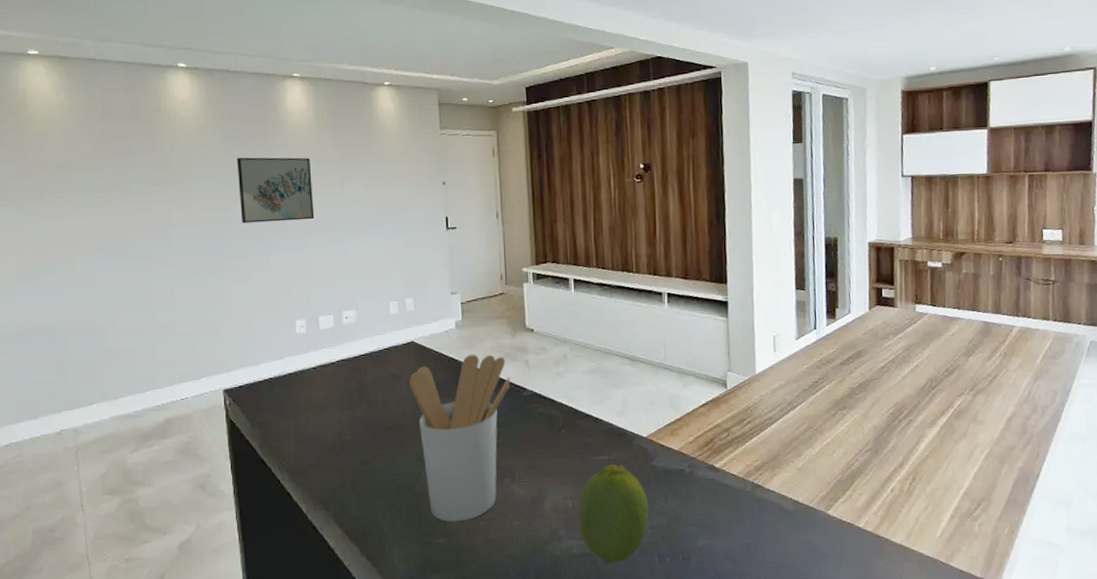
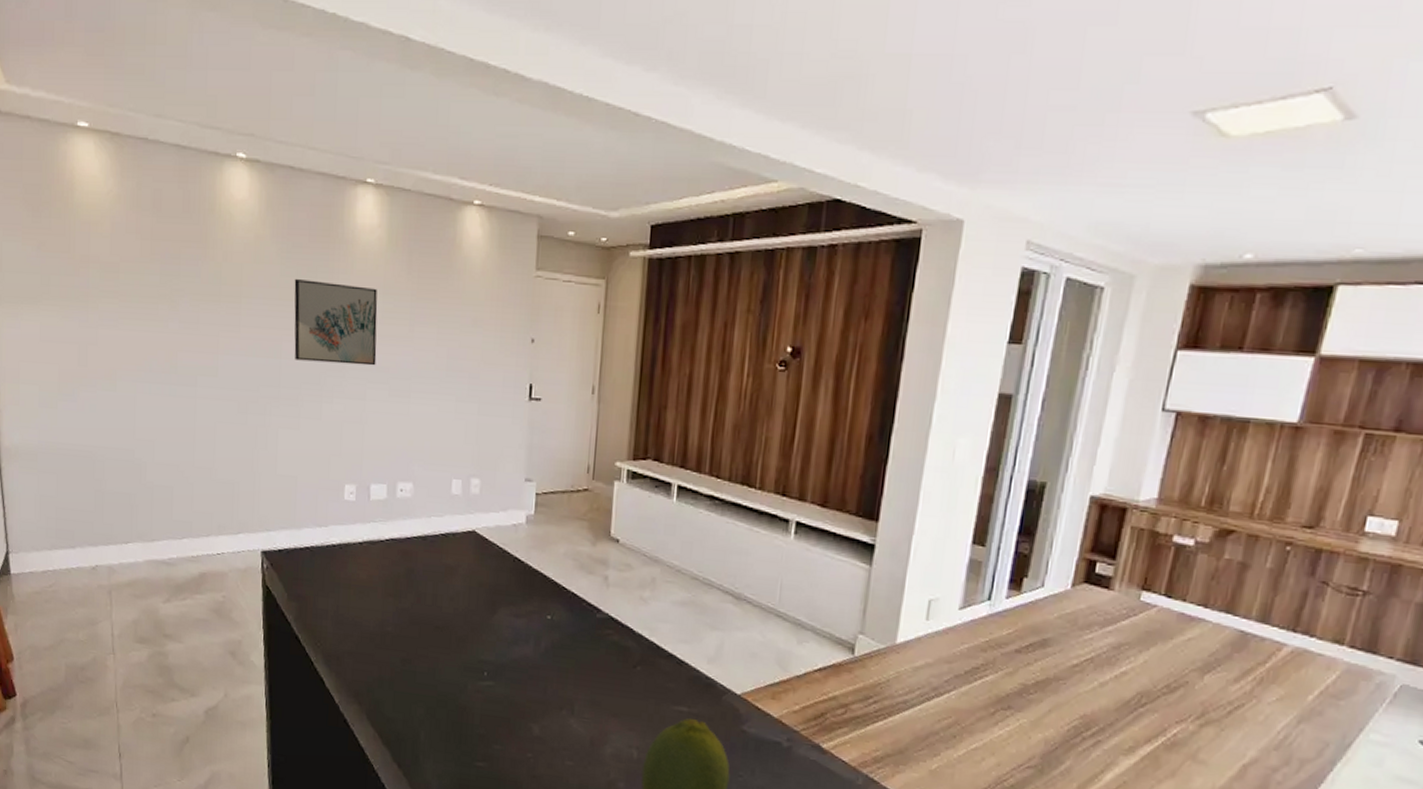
utensil holder: present [409,354,511,522] -> none [465,557,584,748]

